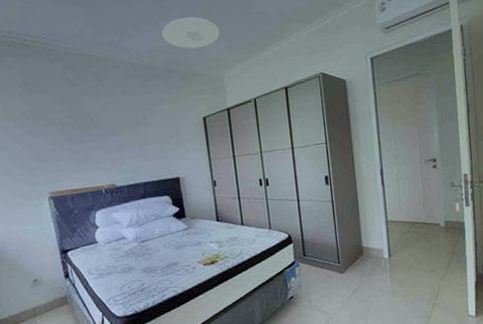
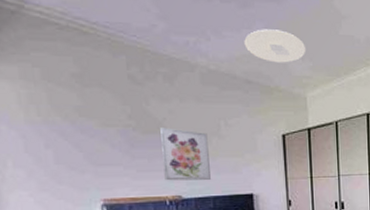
wall art: none [92,122,140,171] -> present [159,128,211,181]

